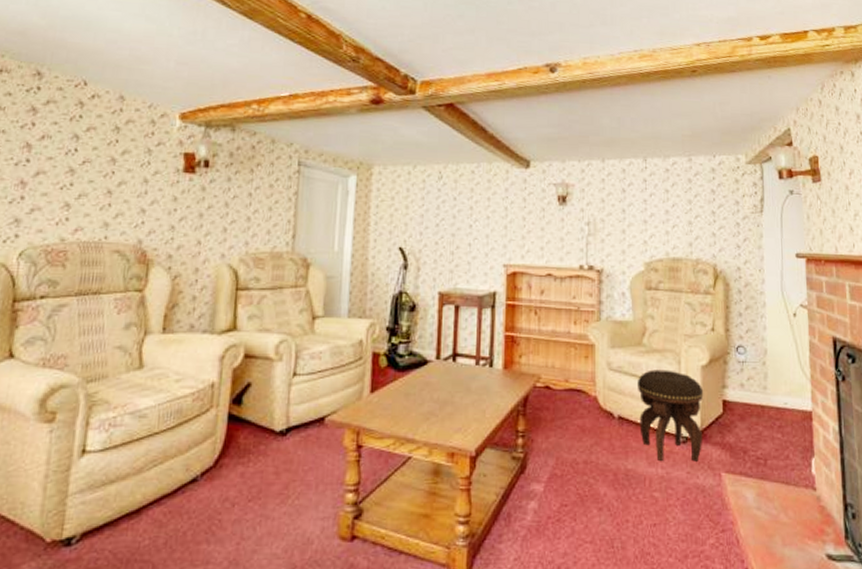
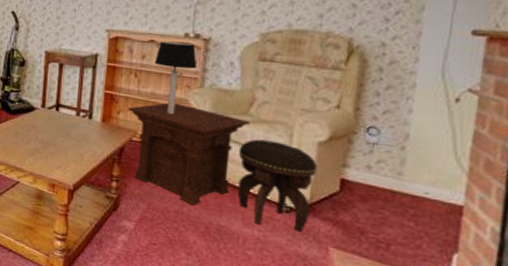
side table: none [530,340,644,451] -> present [128,102,250,205]
table lamp: none [553,274,593,352] -> present [154,41,197,114]

